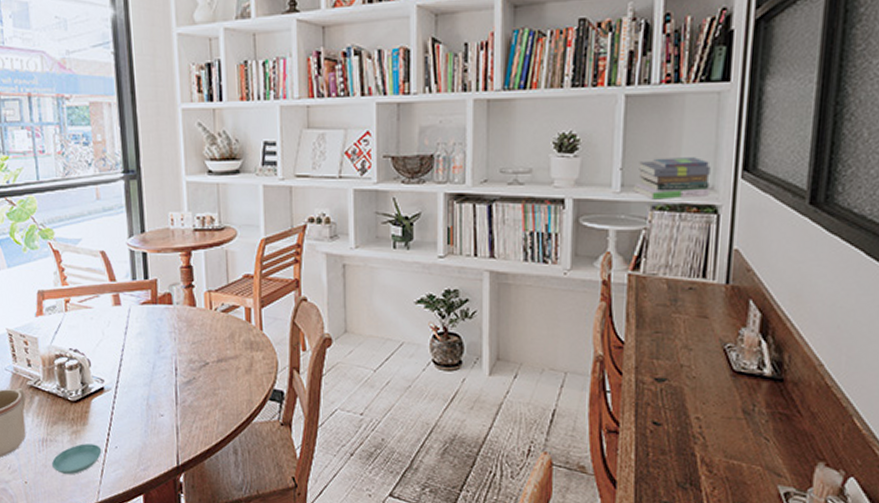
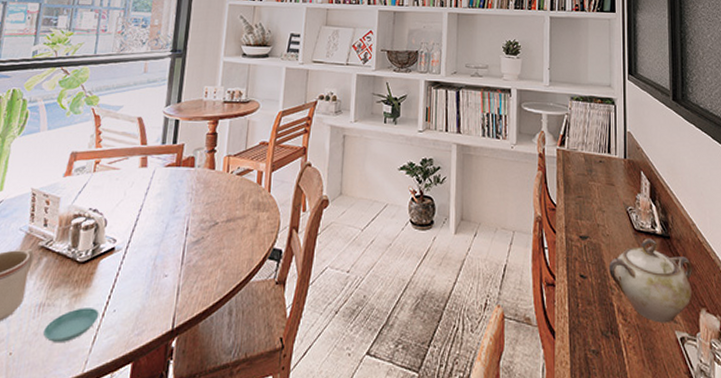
books: present [632,157,711,200] -> none [557,62,608,93]
sugar bowl: none [691,381,813,477] -> present [608,238,693,323]

